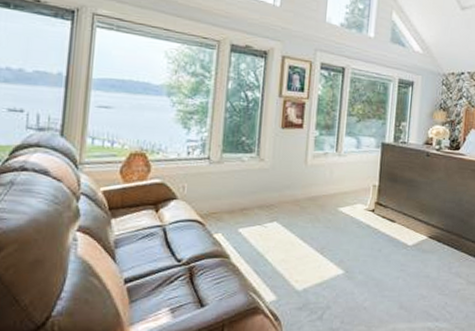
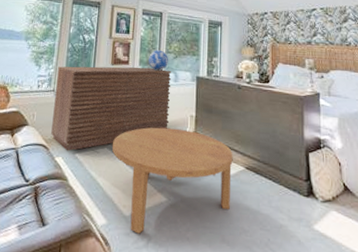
sideboard: none [207,129,354,227] -> present [51,66,172,151]
coffee table: none [283,198,417,307] -> present [112,127,233,234]
decorative globe: none [327,111,351,136] -> present [149,50,169,71]

